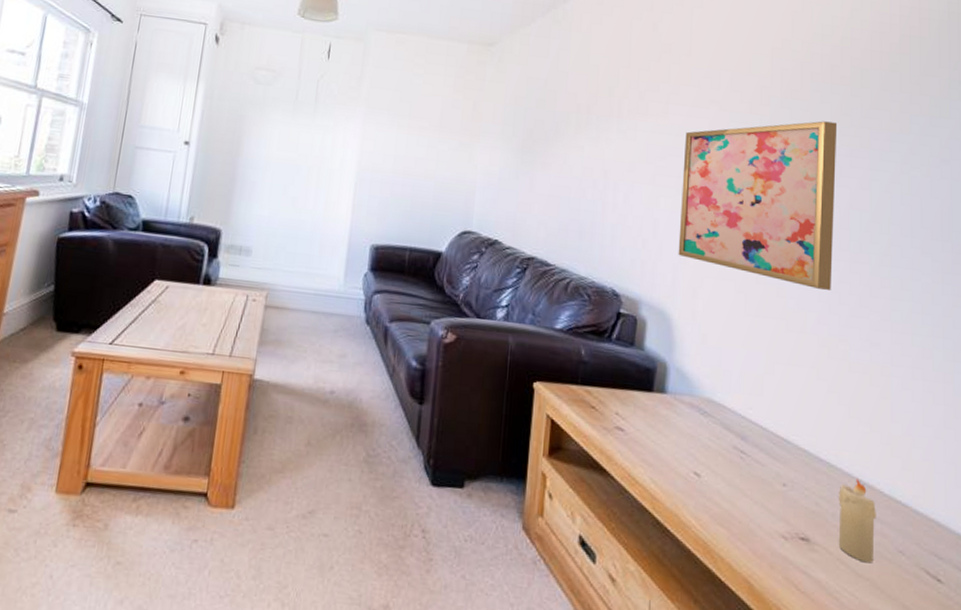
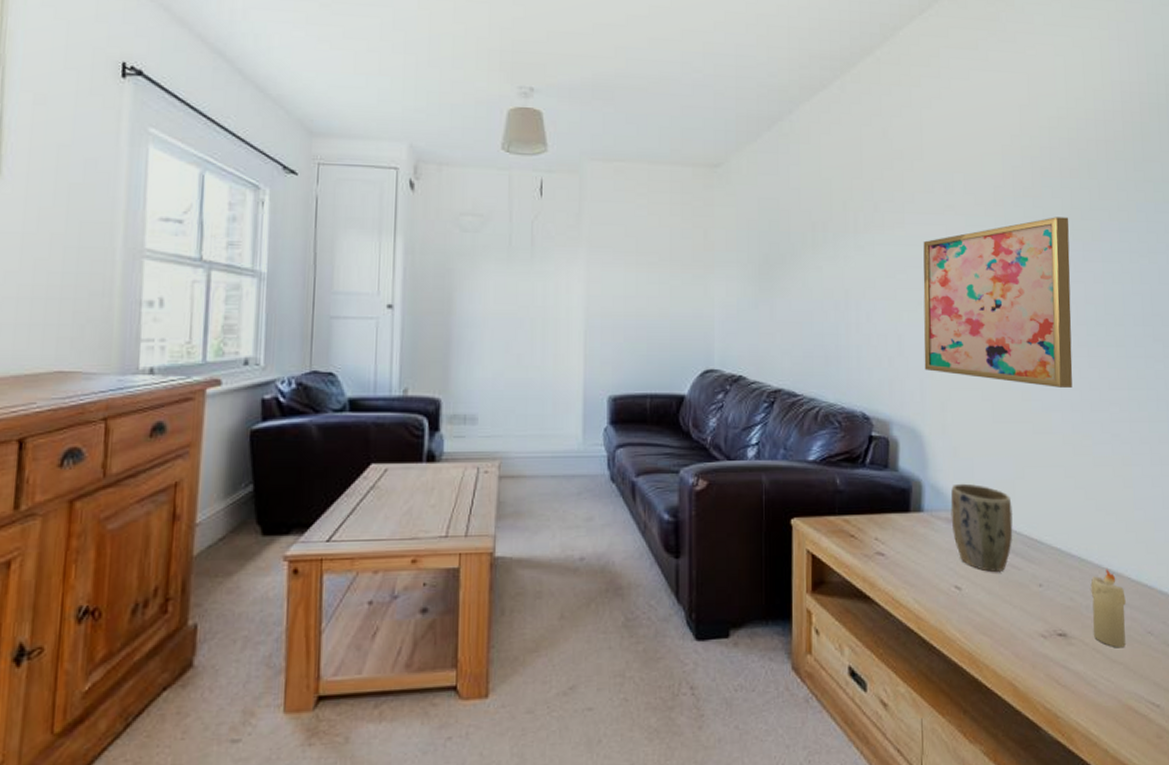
plant pot: none [694,370,759,466] -> present [950,483,1013,573]

